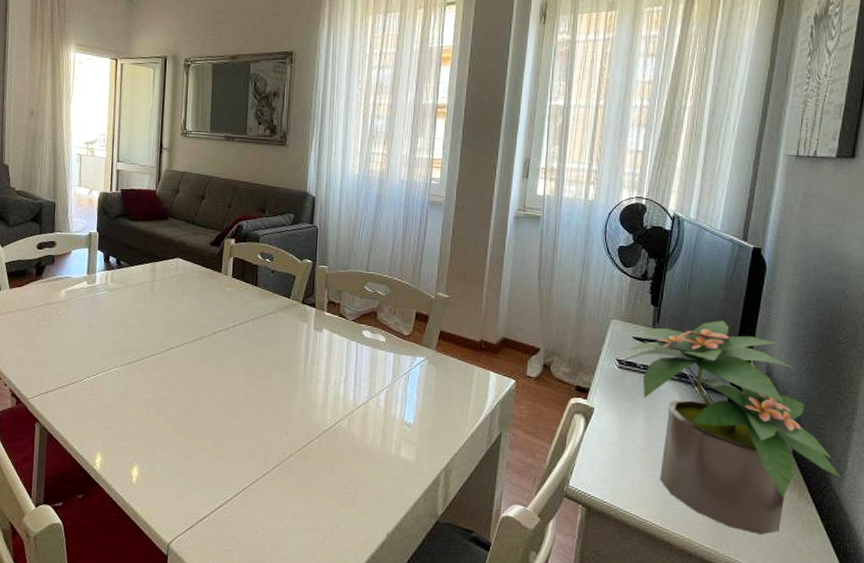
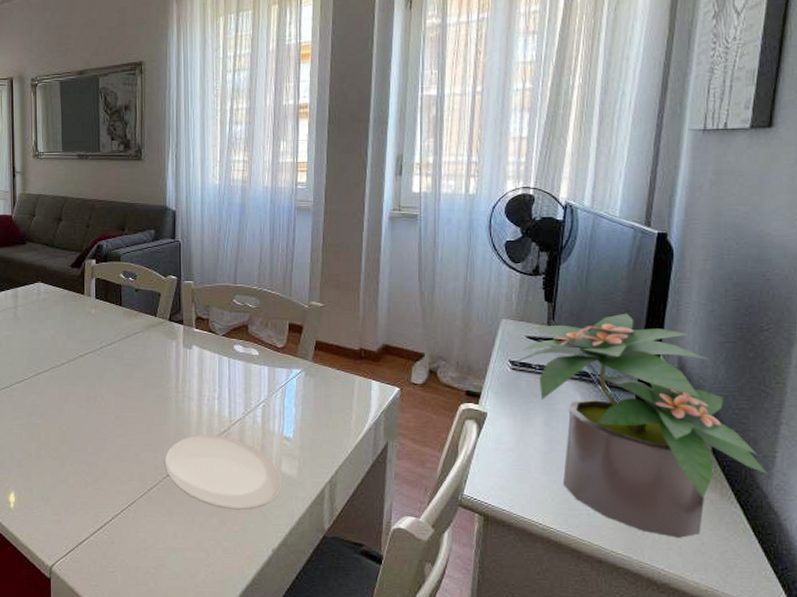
plate: none [289,417,401,493] -> present [165,435,283,510]

